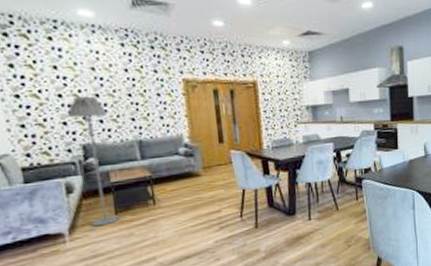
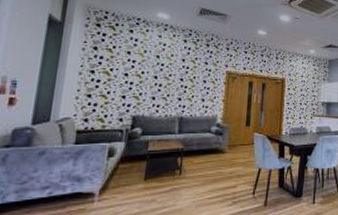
floor lamp: present [67,95,120,227] -> none [120,76,160,190]

